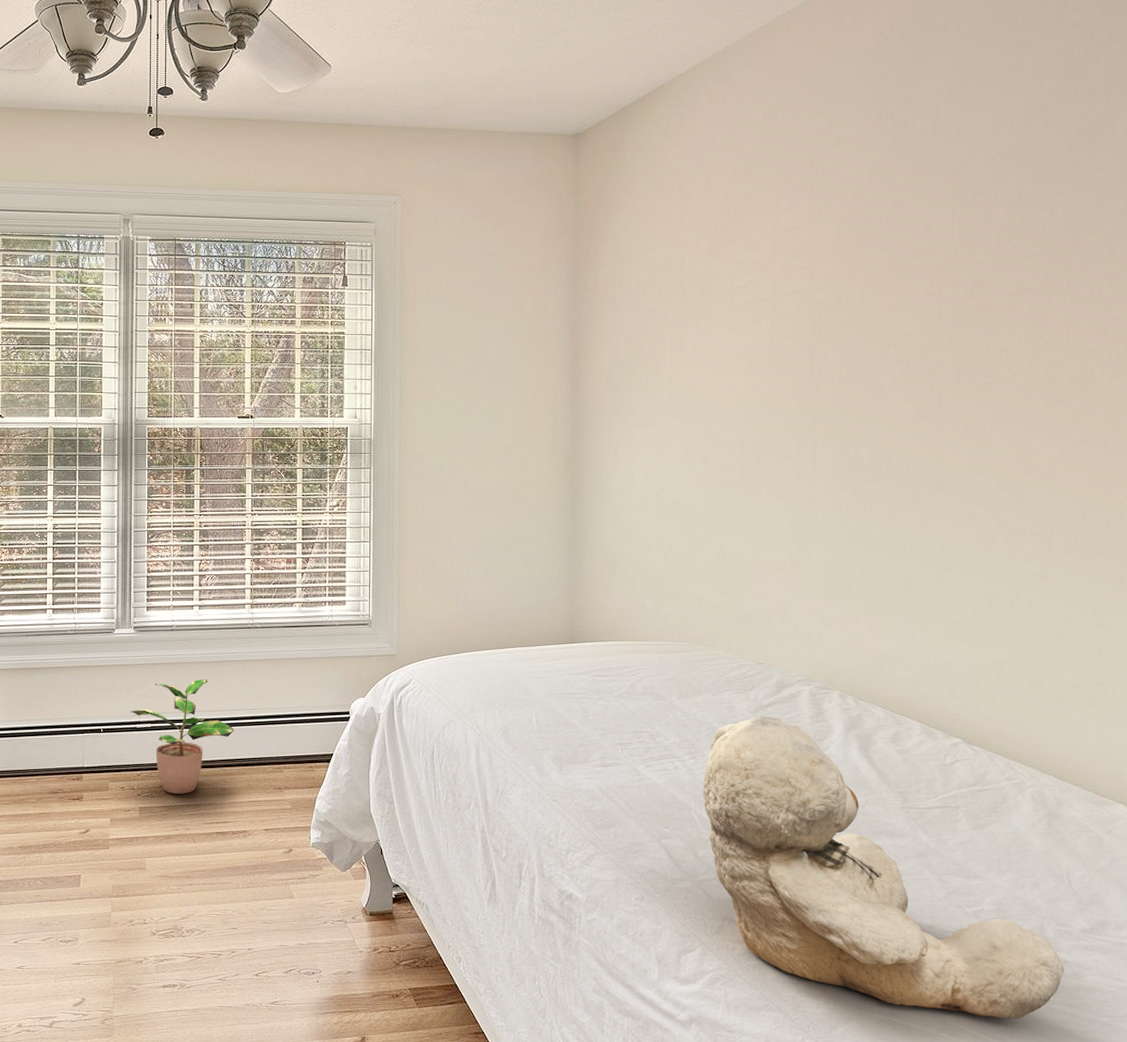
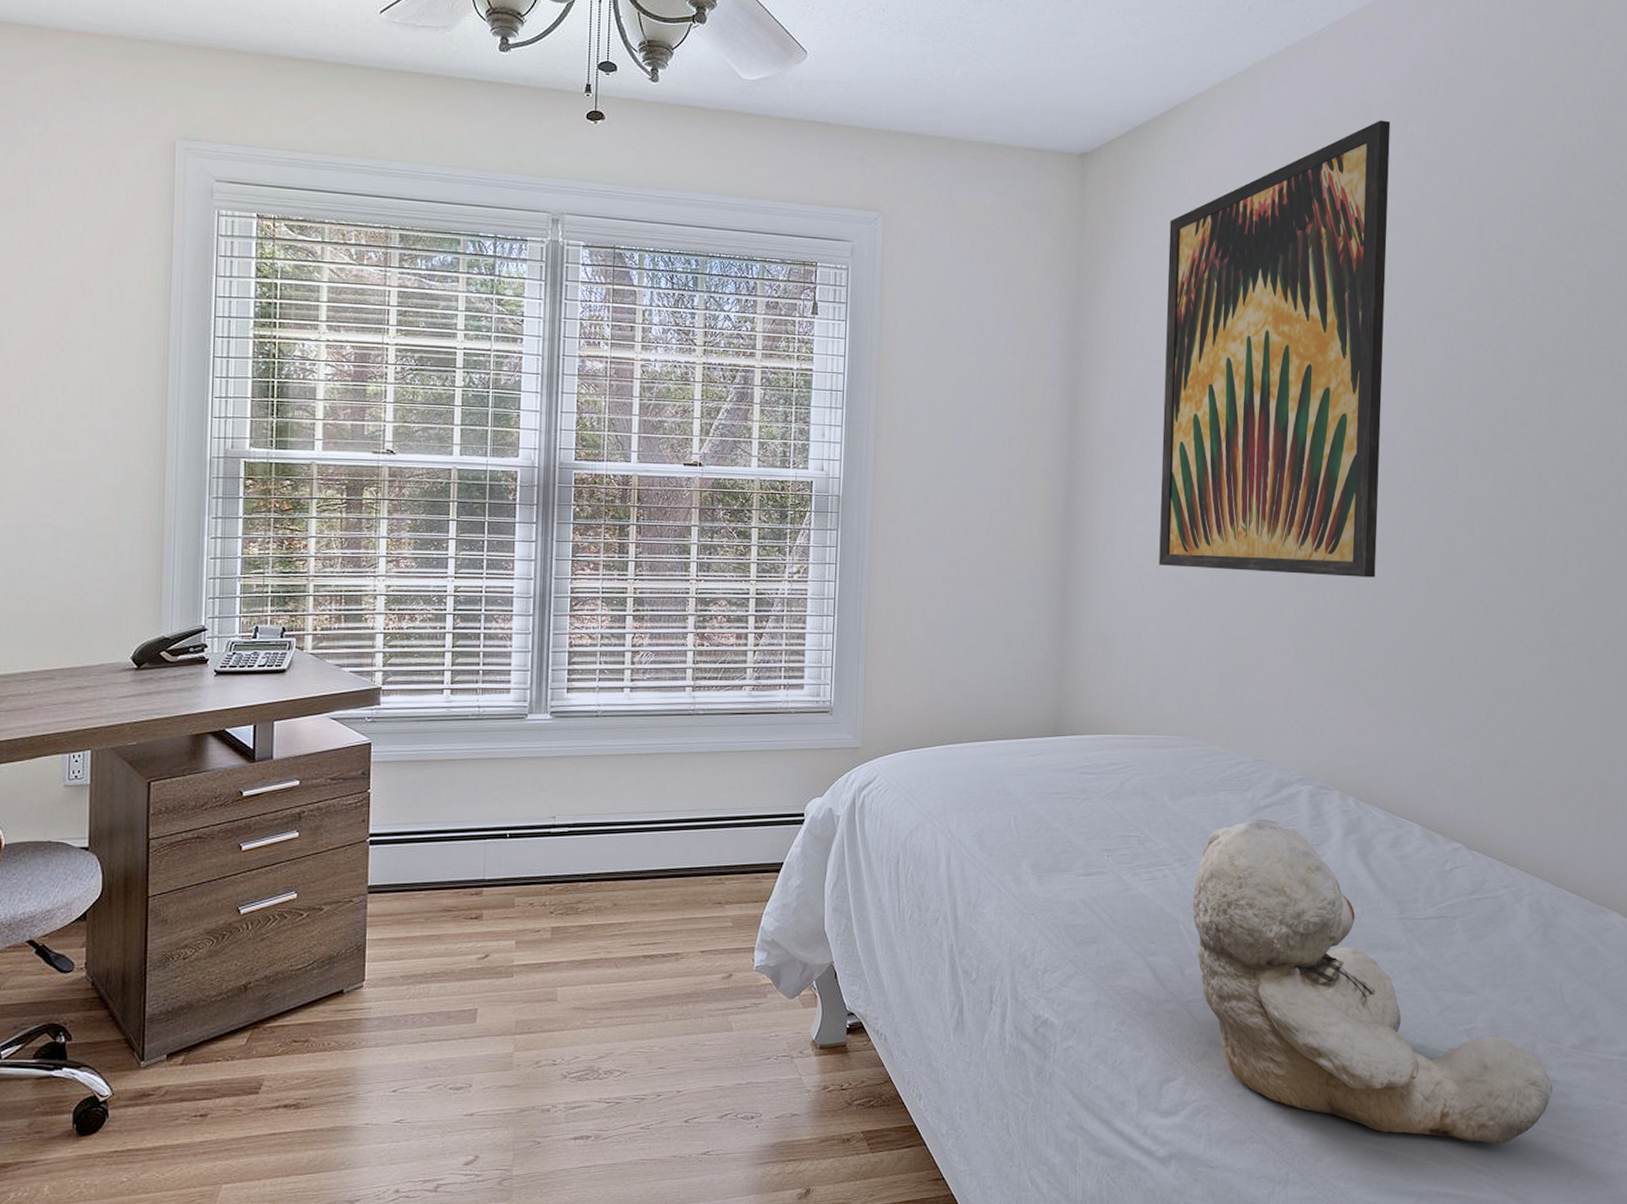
potted plant: present [129,679,235,794] -> none [542,774,669,911]
wall art: none [657,85,865,497] -> present [1159,120,1391,578]

